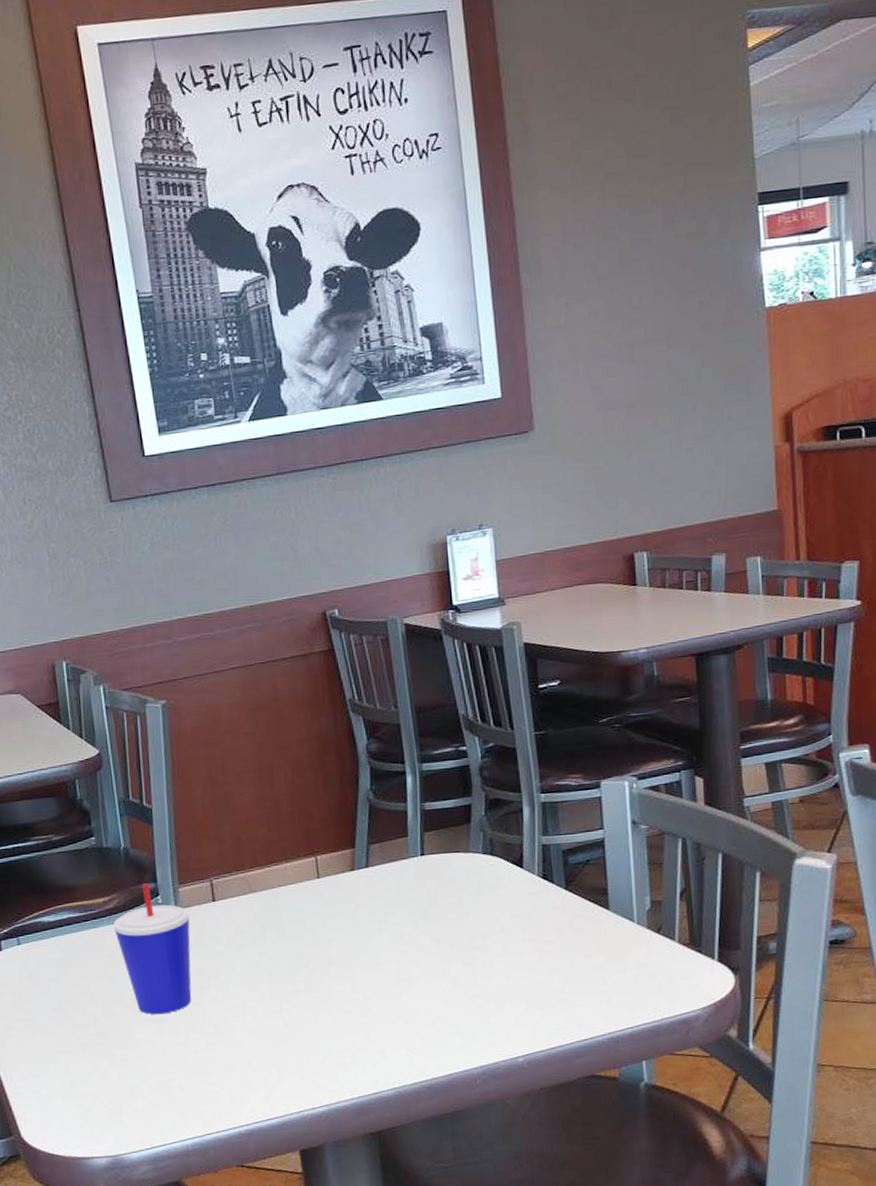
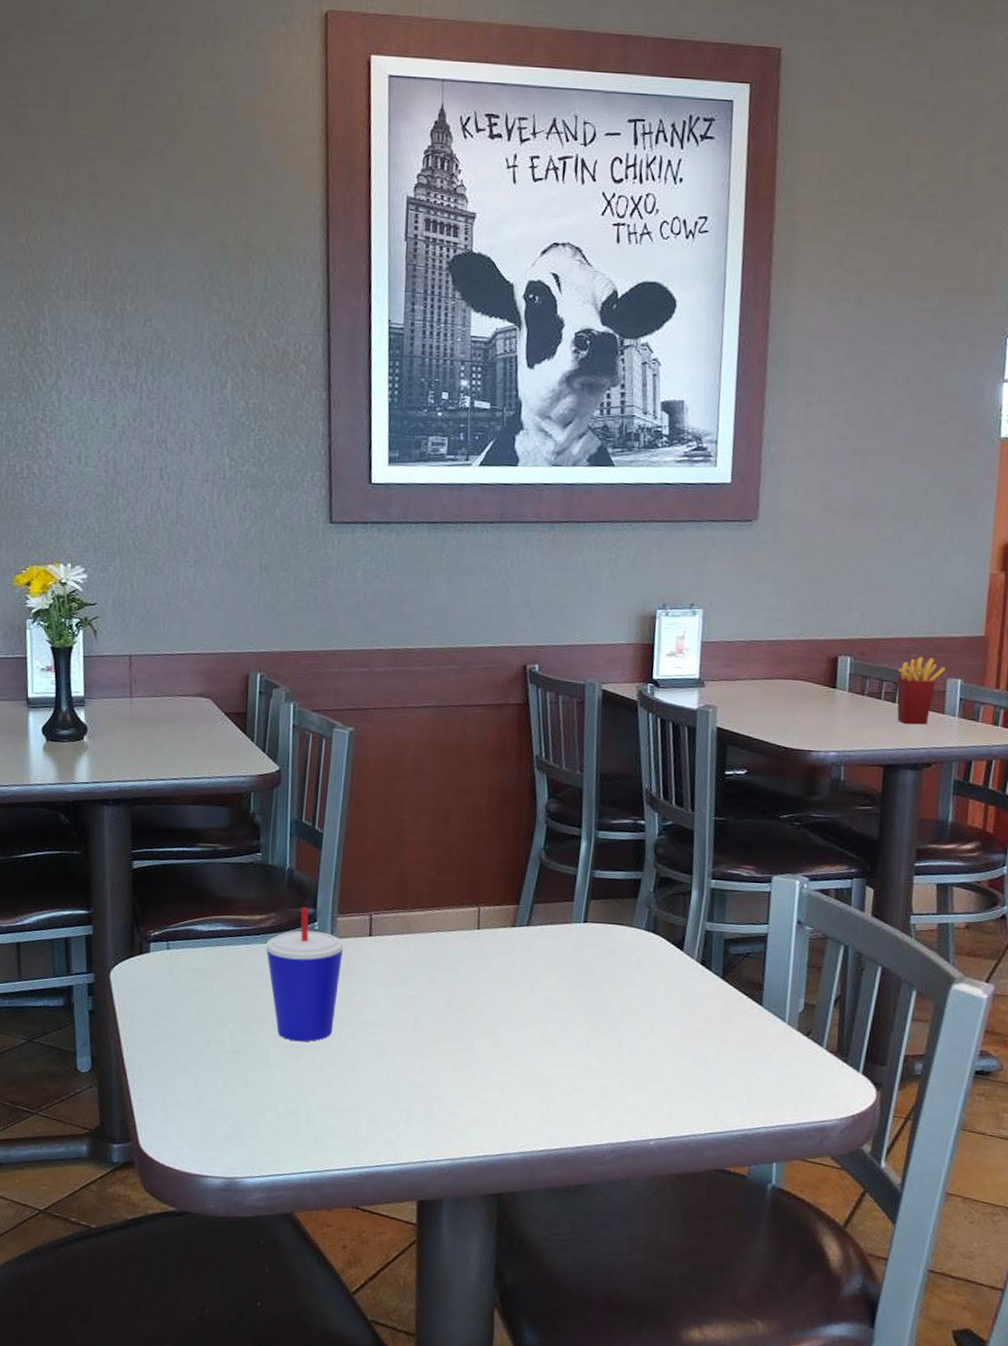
french fries: none [696,539,743,610] -> present [896,657,946,725]

